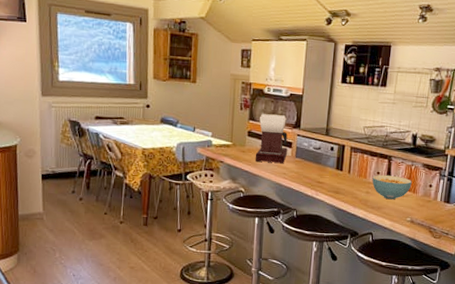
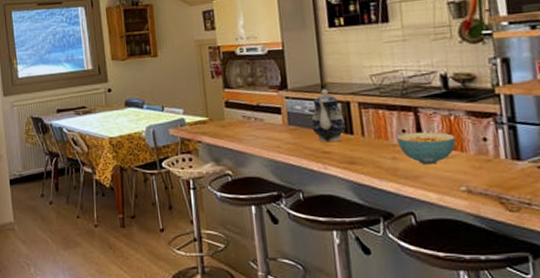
coffee maker: present [255,113,288,164] -> none [236,76,277,136]
teapot: none [313,132,338,175] -> present [311,89,345,143]

